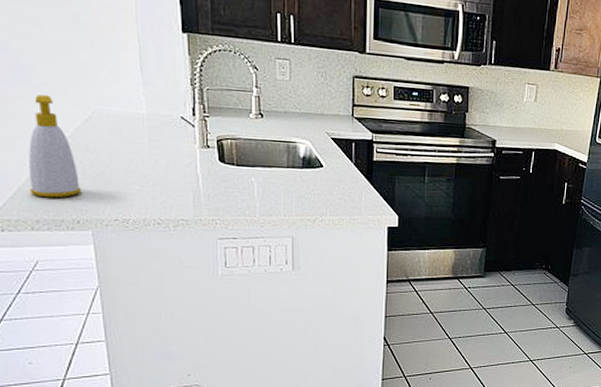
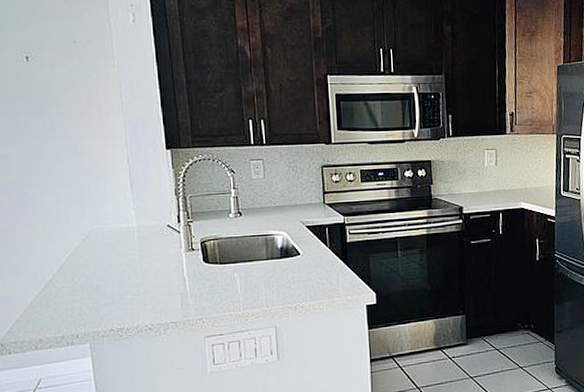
soap bottle: present [28,95,82,198] -> none [33,222,80,317]

